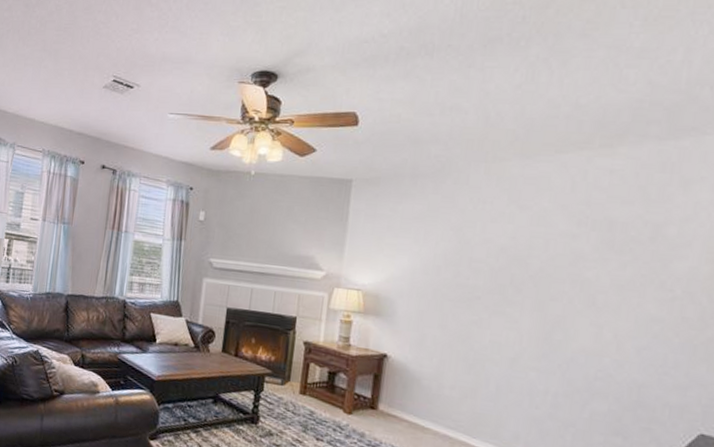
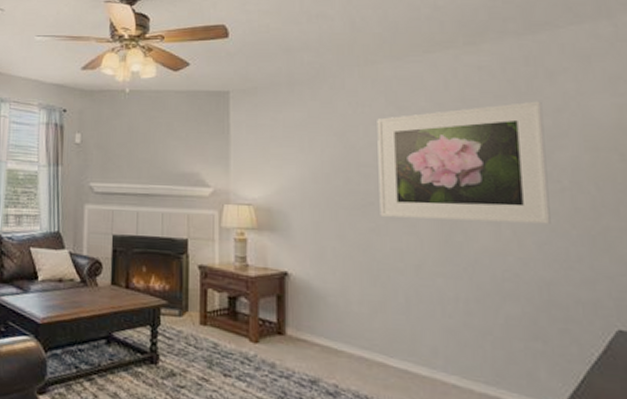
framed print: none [484,209,671,331] -> present [377,101,551,224]

